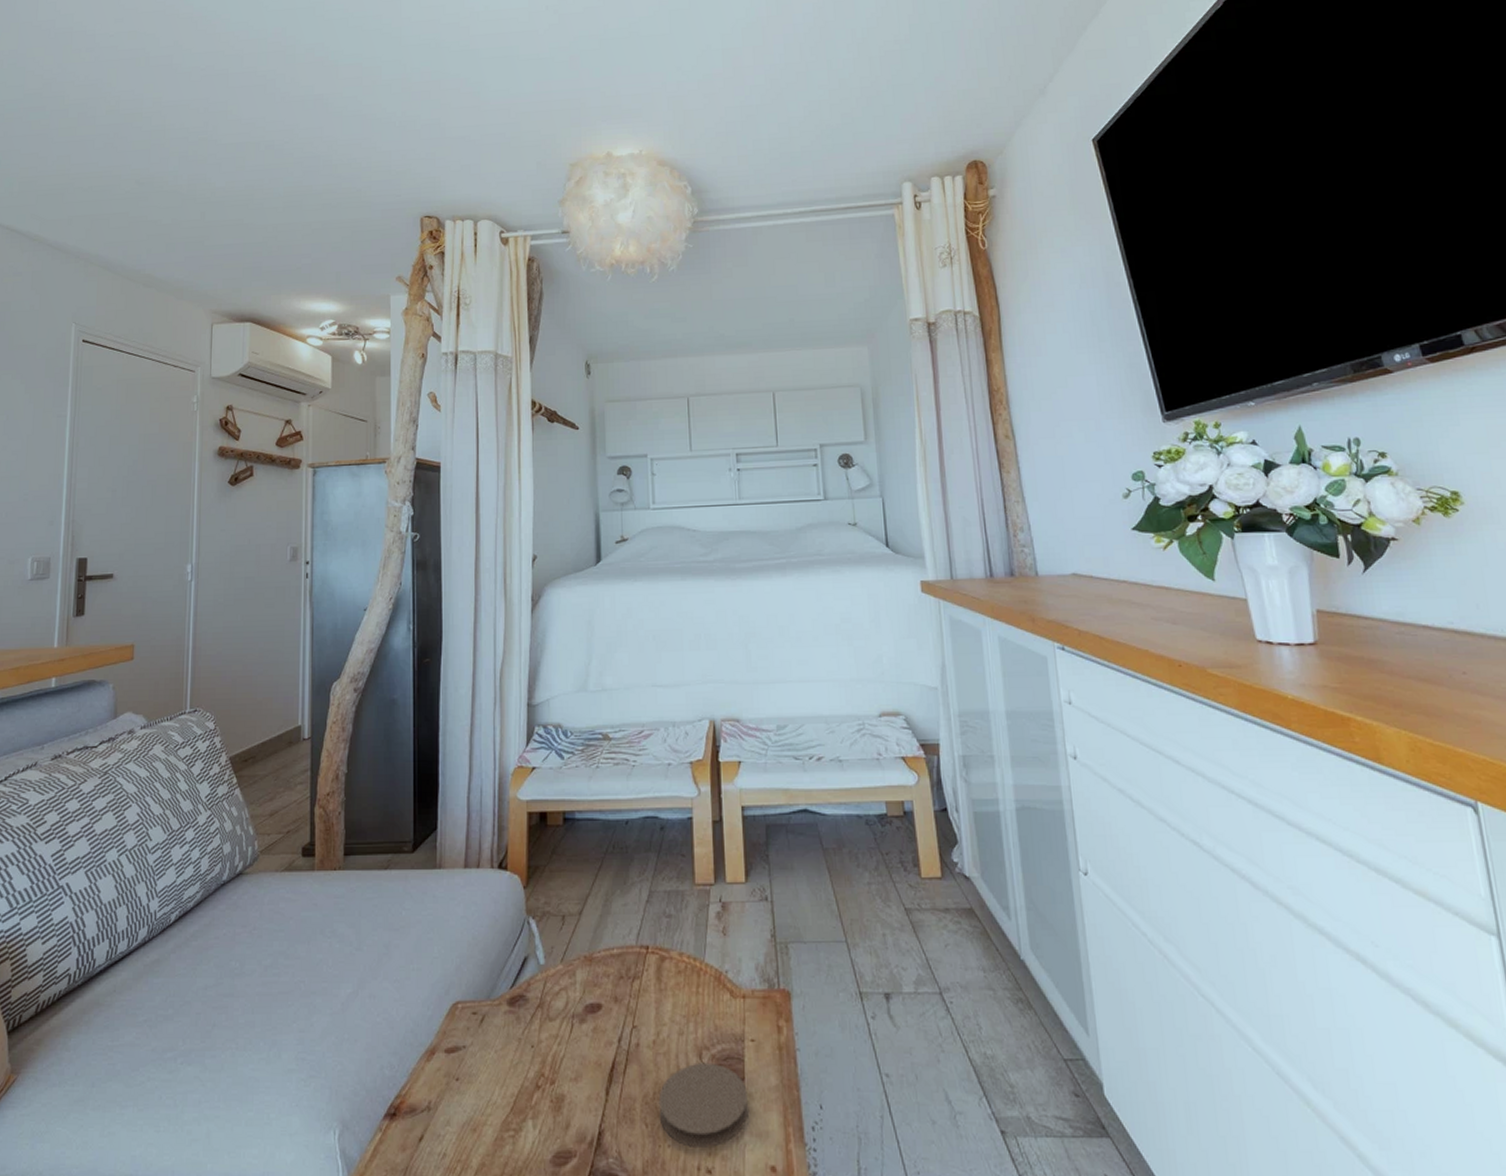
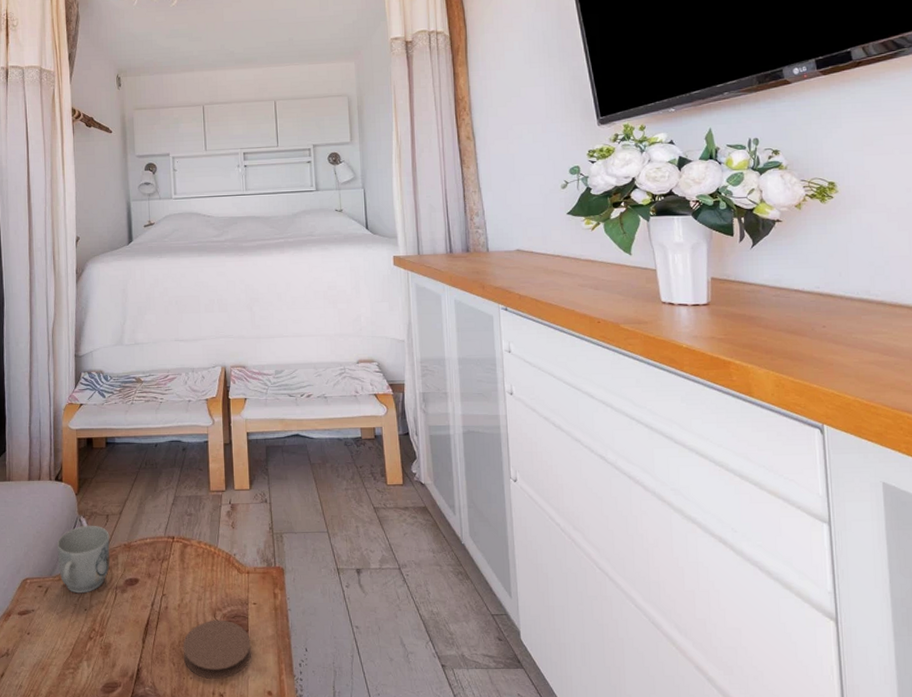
mug: none [497,929,566,1024] -> present [57,525,111,594]

